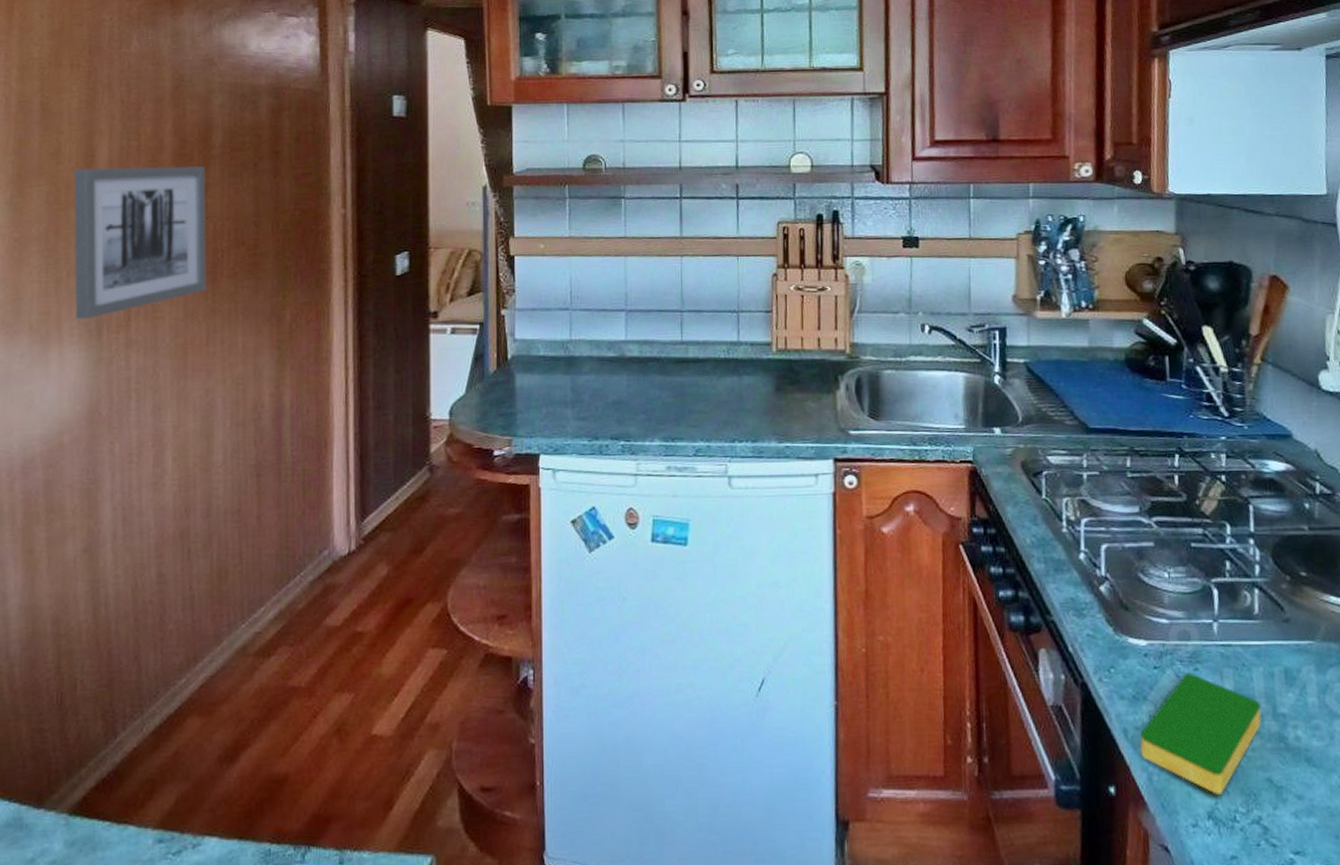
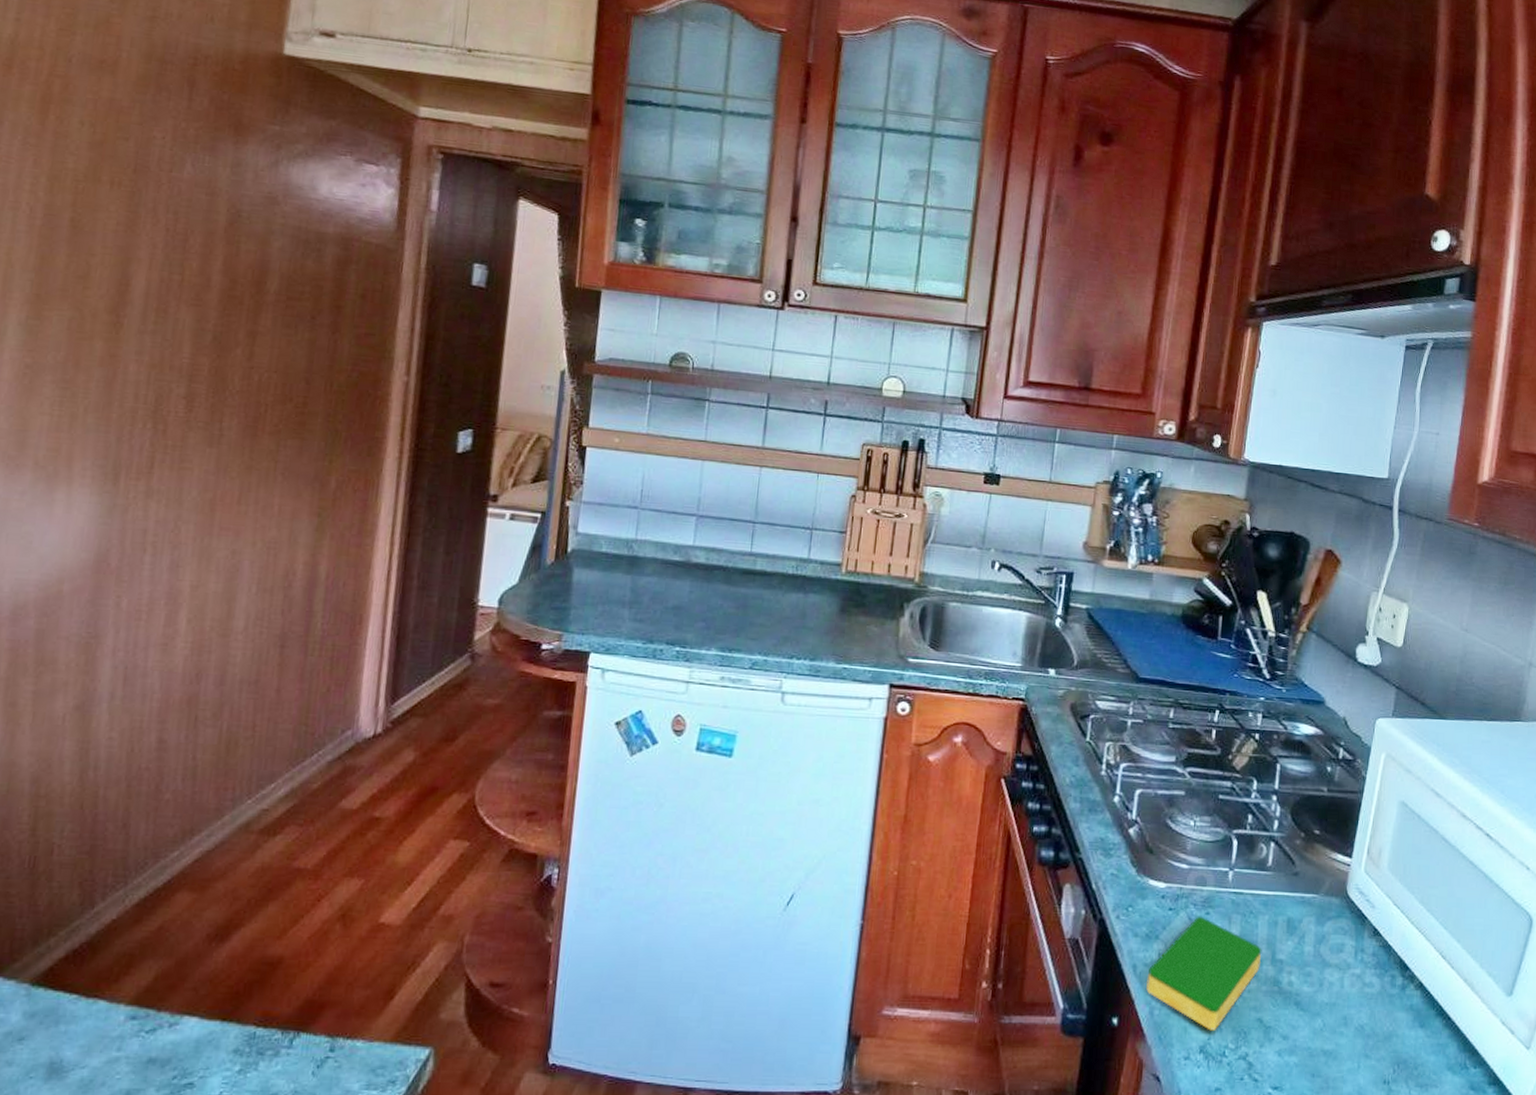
wall art: present [73,166,208,320] -> none [90,297,257,462]

